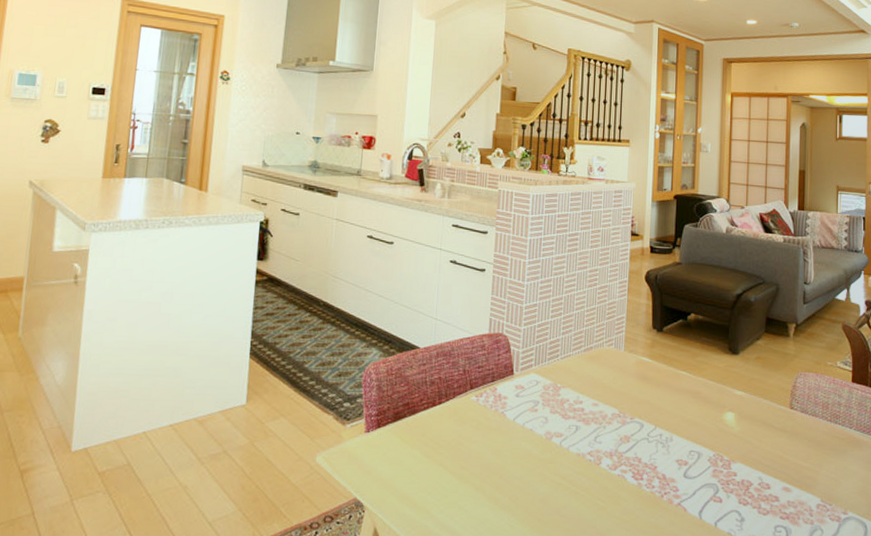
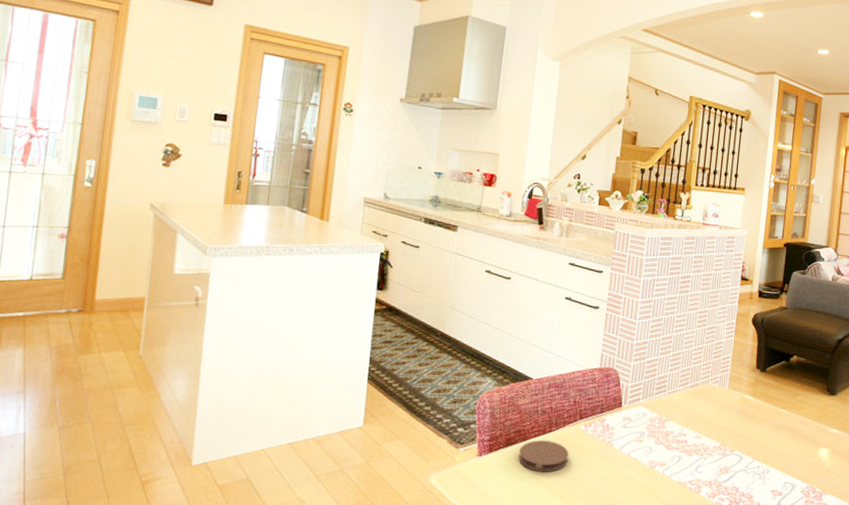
coaster: none [408,413,460,448] -> present [518,440,569,473]

